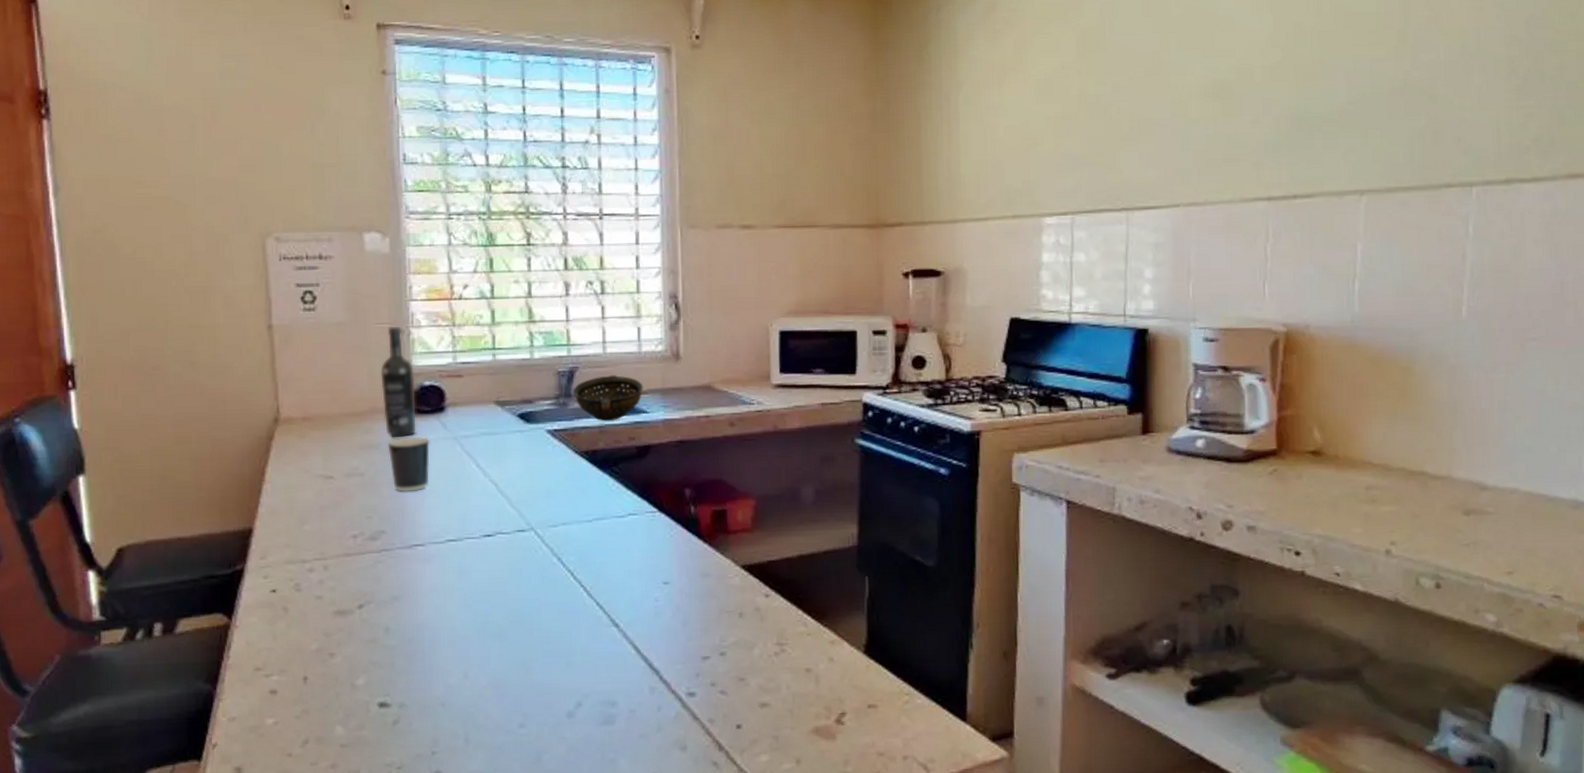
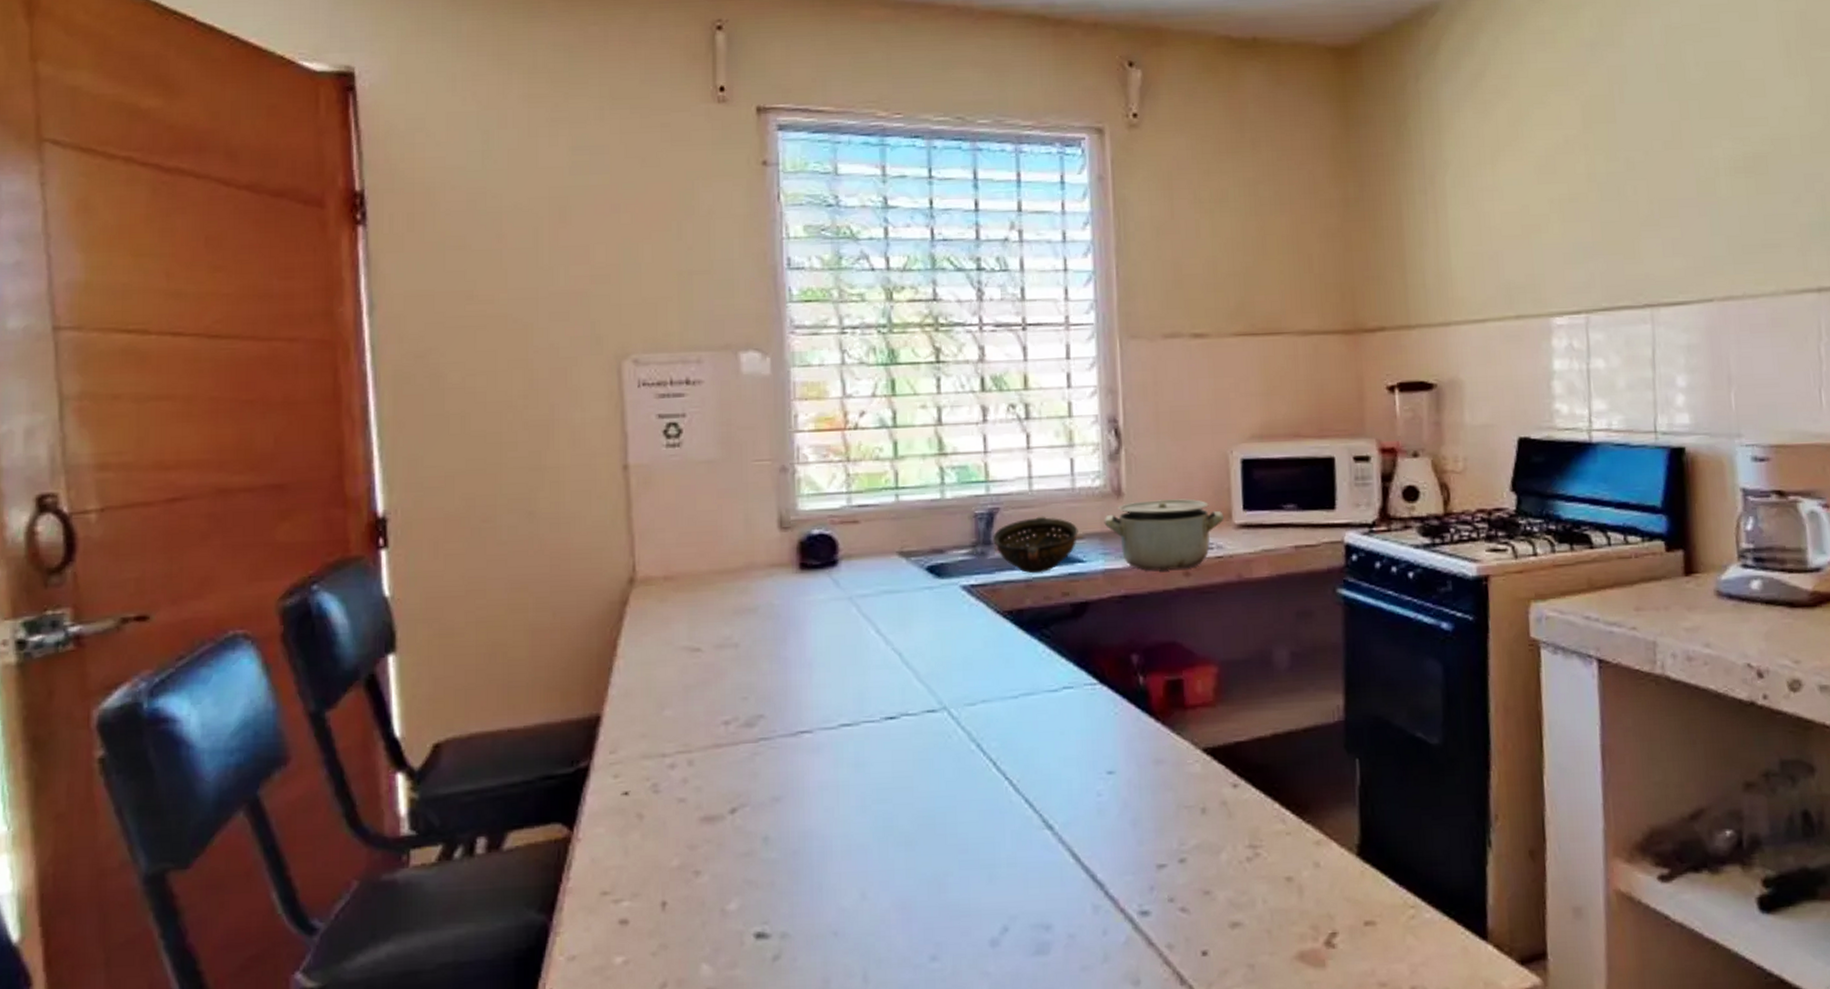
wine bottle: present [380,326,416,438] -> none [759,462,803,599]
mug: present [388,437,430,491] -> none [768,597,819,665]
saucepan: none [664,362,764,422] -> present [1104,499,1224,571]

